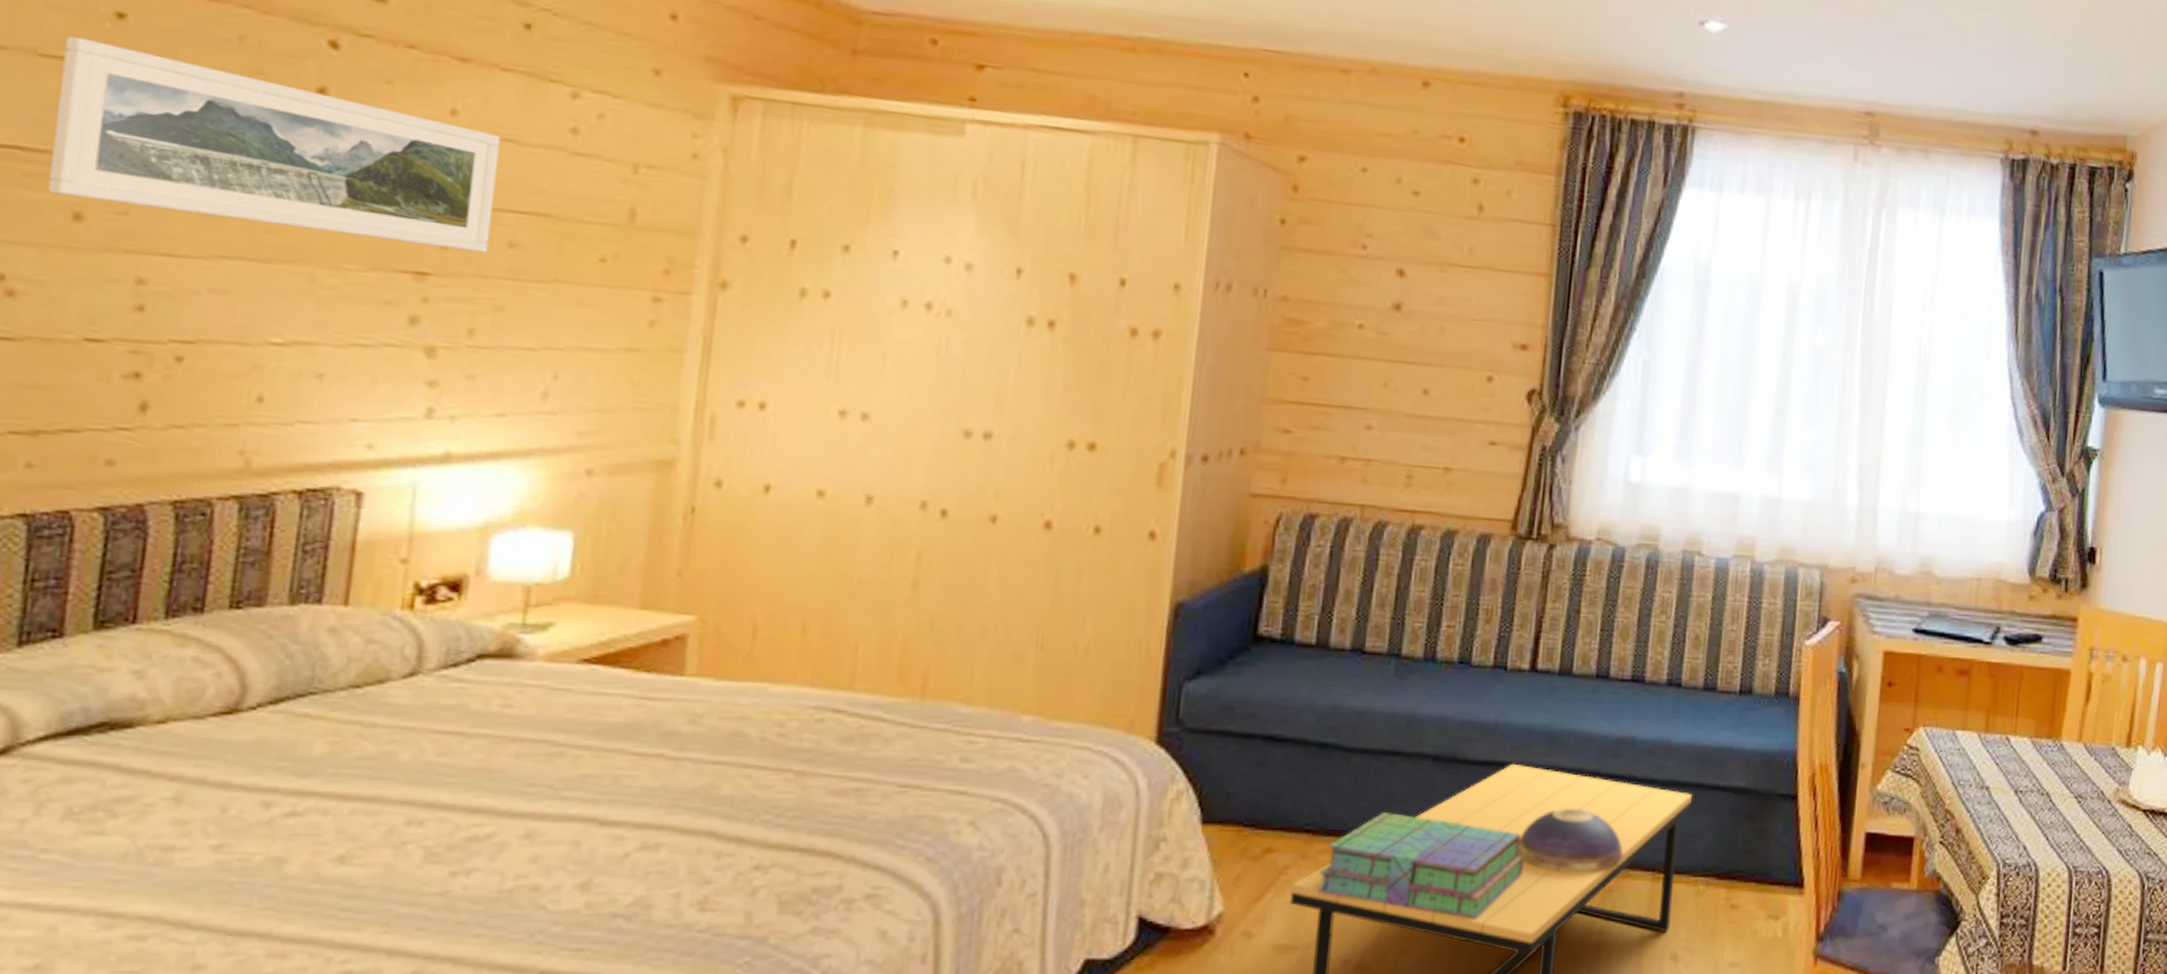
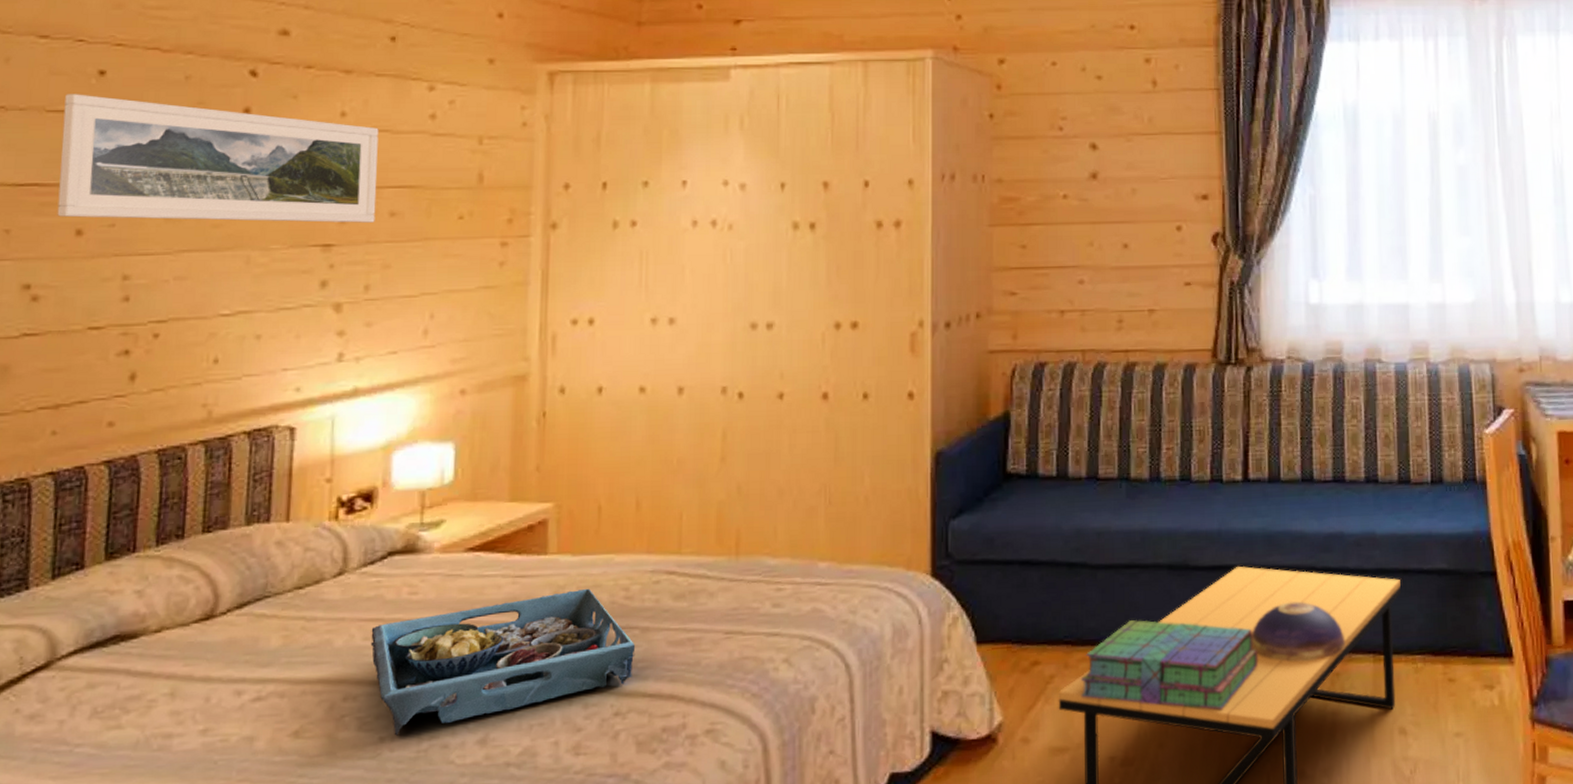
serving tray: none [446,719,787,871] -> present [370,588,636,736]

